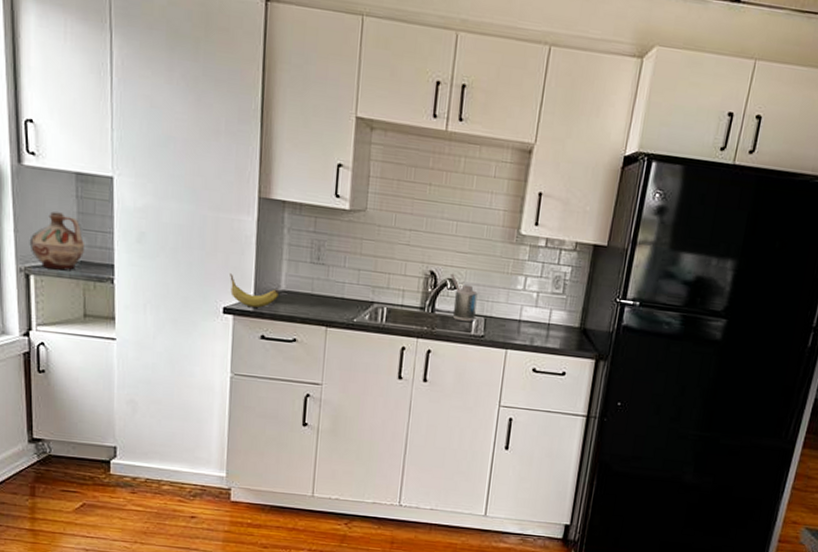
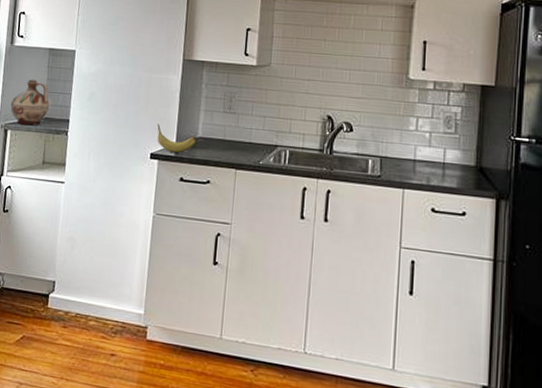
soap dispenser: present [450,273,478,323] -> none [346,117,372,163]

